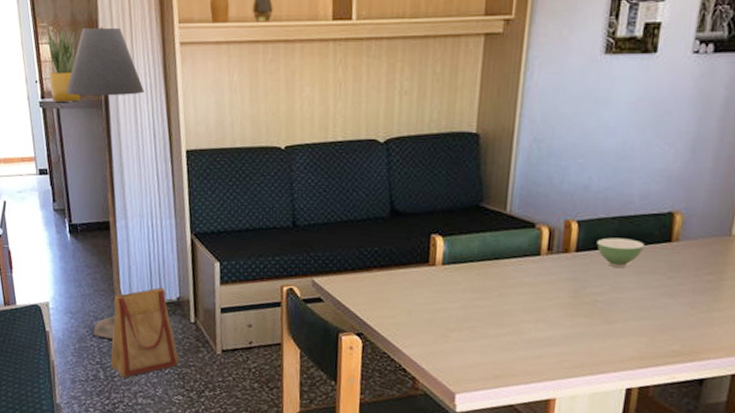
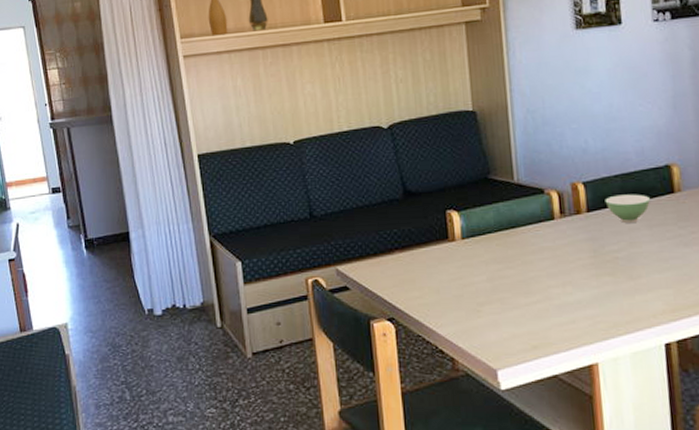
planter: present [42,30,81,103] -> none [50,55,90,123]
floor lamp: present [65,26,144,340] -> none [75,48,152,356]
shopping bag: present [110,288,180,378] -> none [136,295,209,396]

